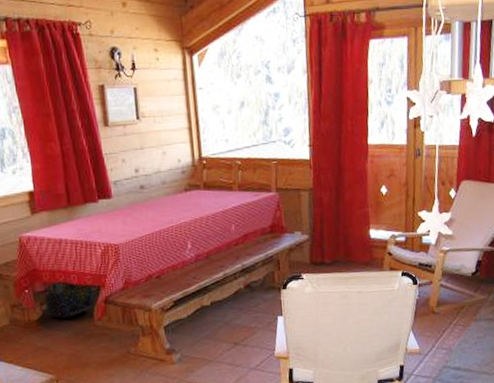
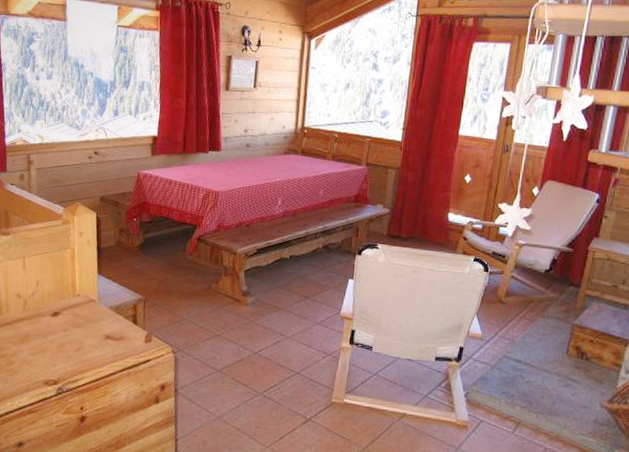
backpack: present [43,282,96,319] -> none [147,216,191,249]

